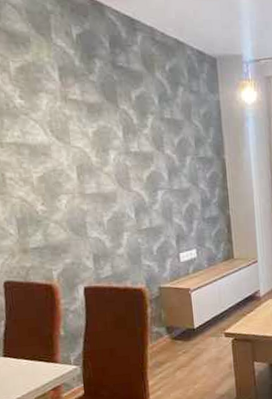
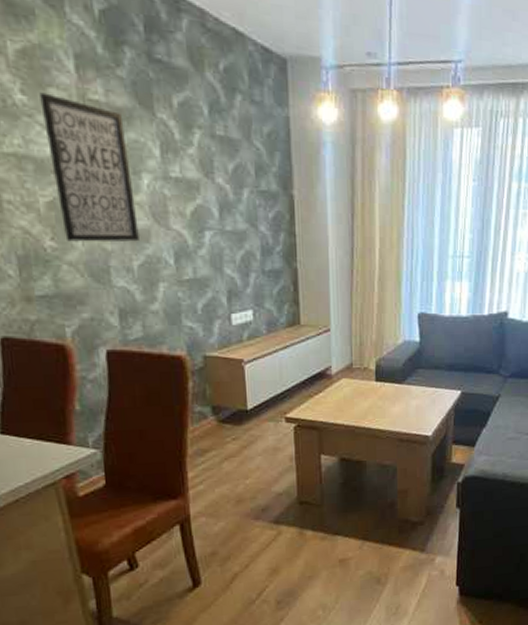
wall art: none [33,97,108,205] -> present [39,92,139,242]

